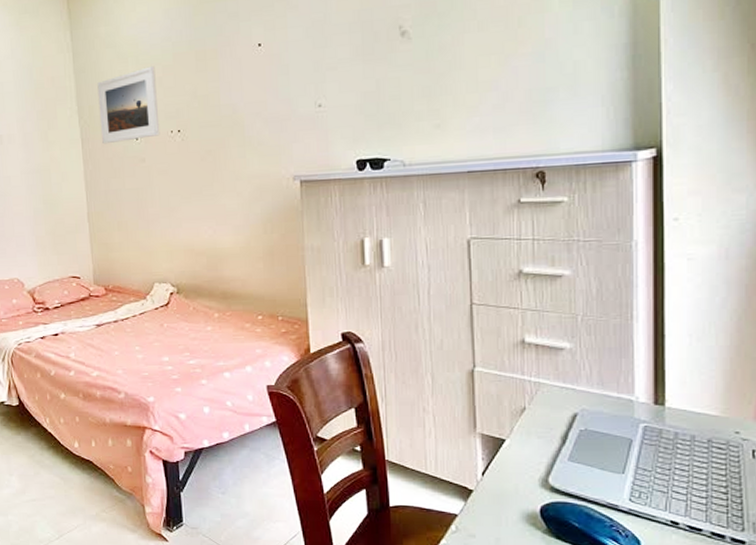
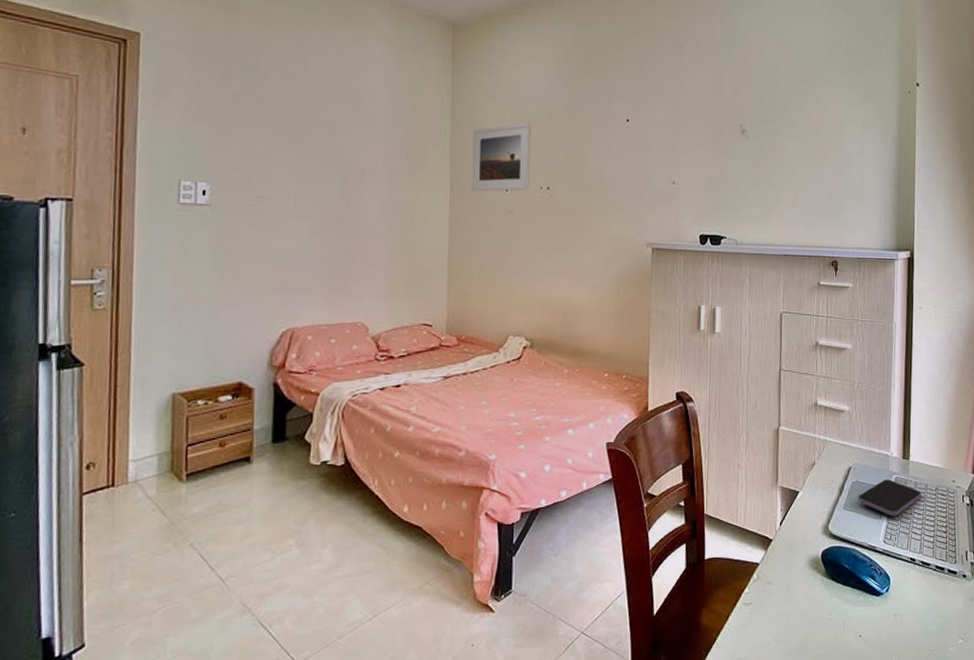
smartphone: none [589,428,686,472] -> present [858,479,922,516]

